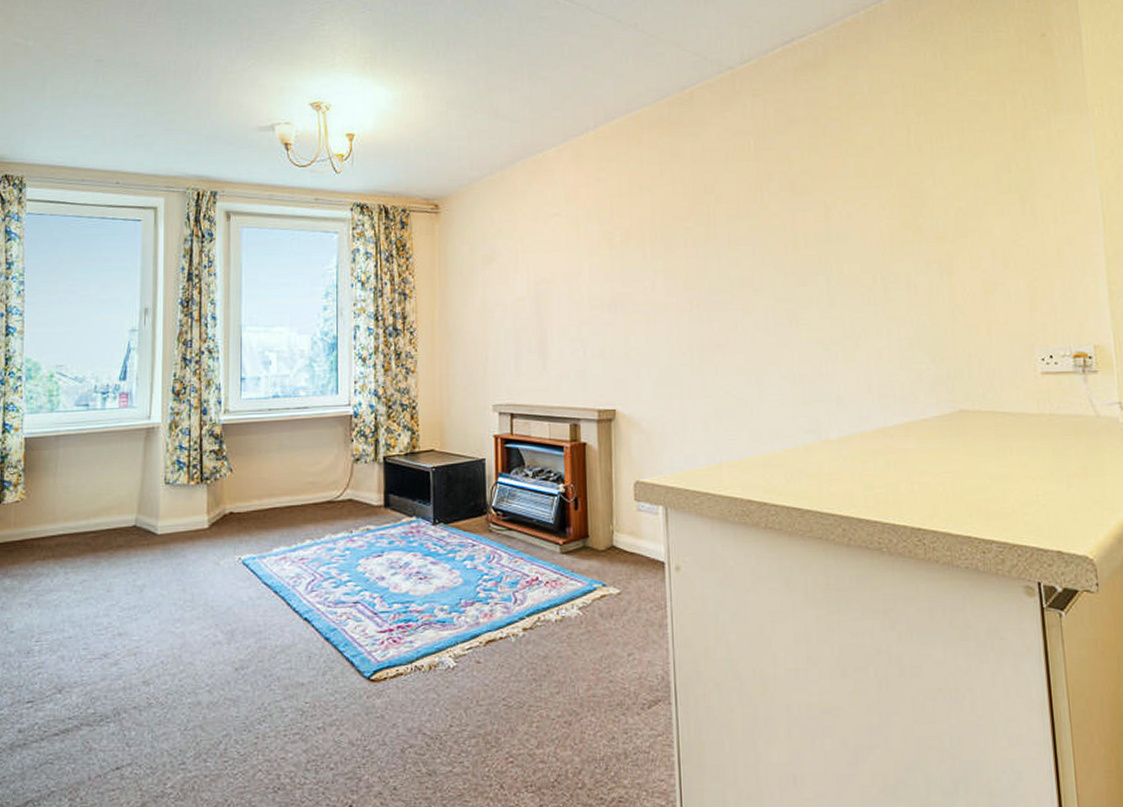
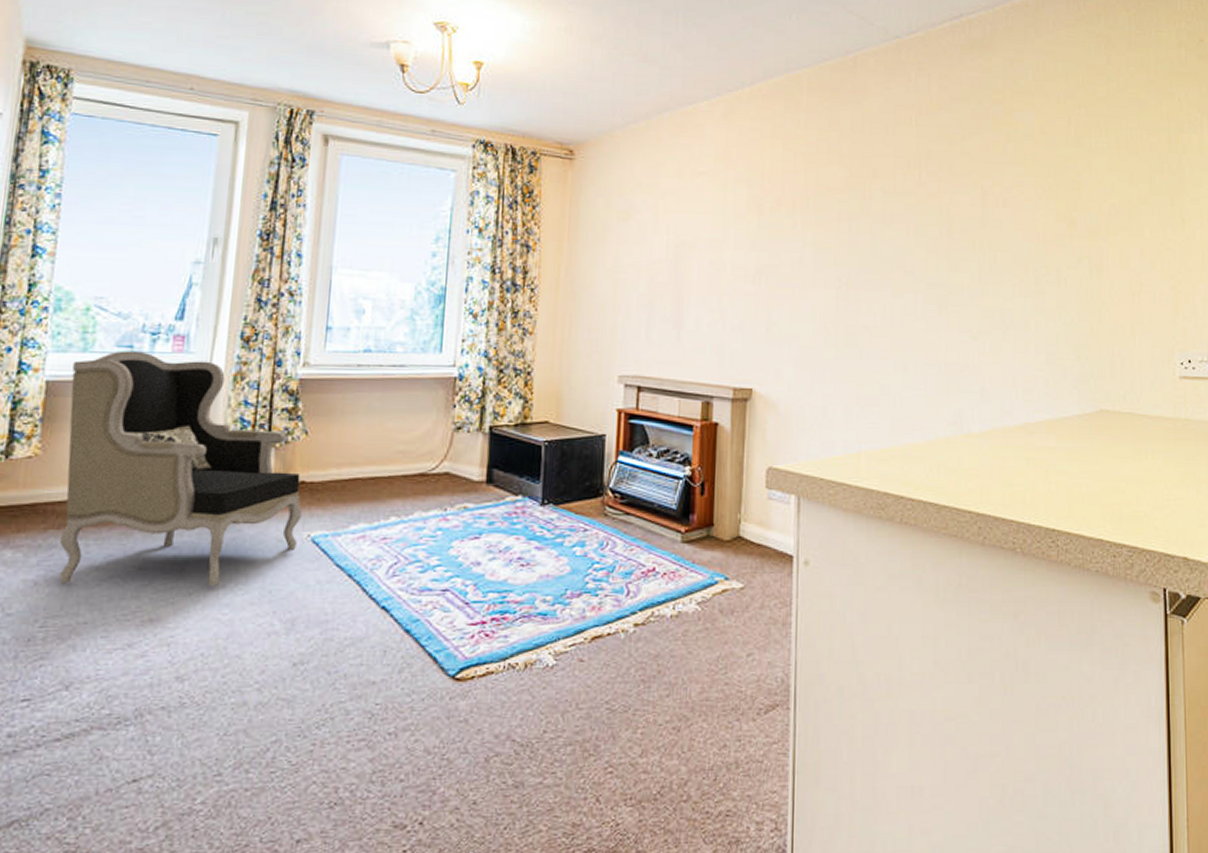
armchair: none [44,408,233,605] -> present [60,350,303,586]

